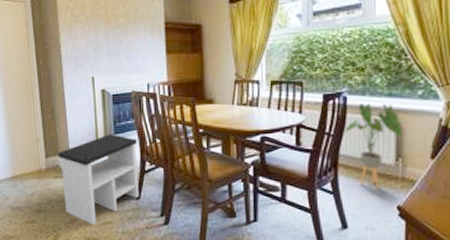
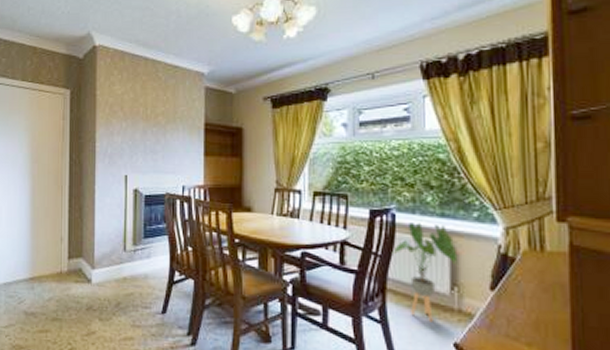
side table: present [58,134,139,225] -> none [81,237,167,340]

